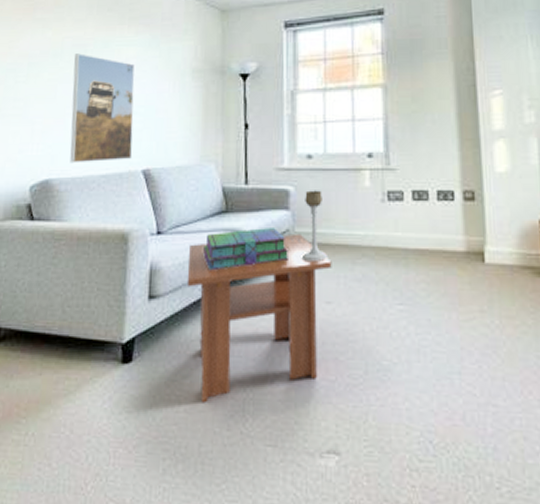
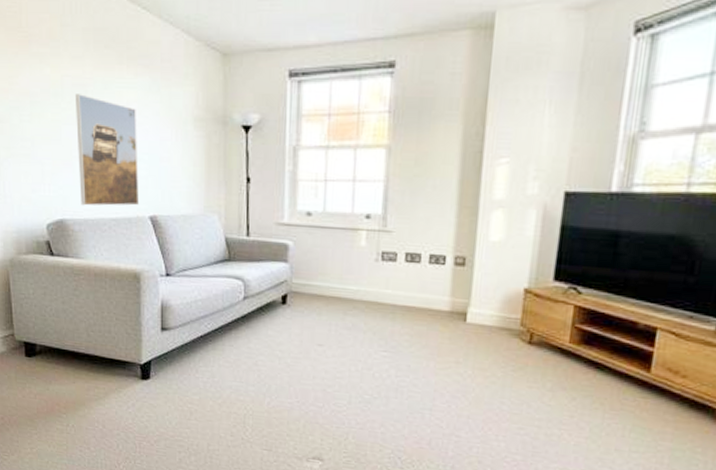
coffee table: present [186,233,332,404] -> none [194,284,325,415]
stack of books: present [203,228,290,271] -> none [208,277,287,311]
candle holder: present [301,190,329,263] -> none [297,246,323,311]

